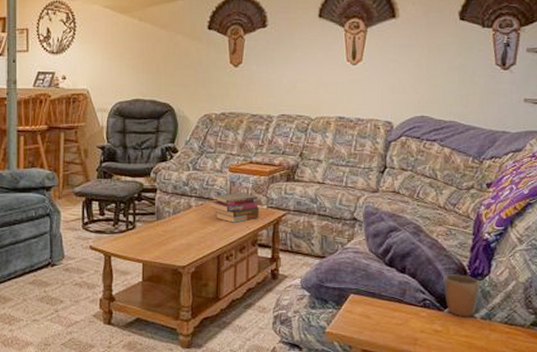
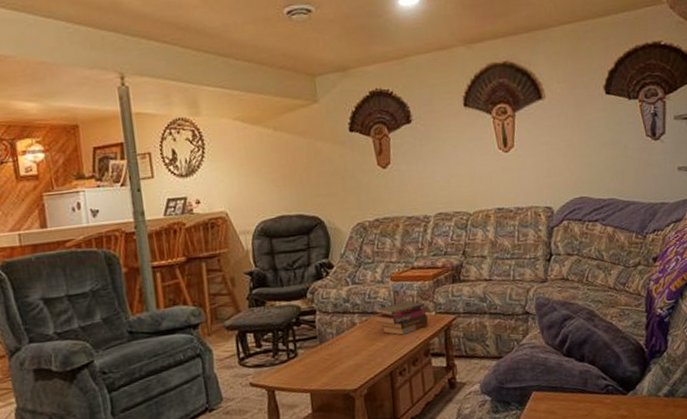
cup: present [444,274,480,317] -> none [624,354,660,398]

